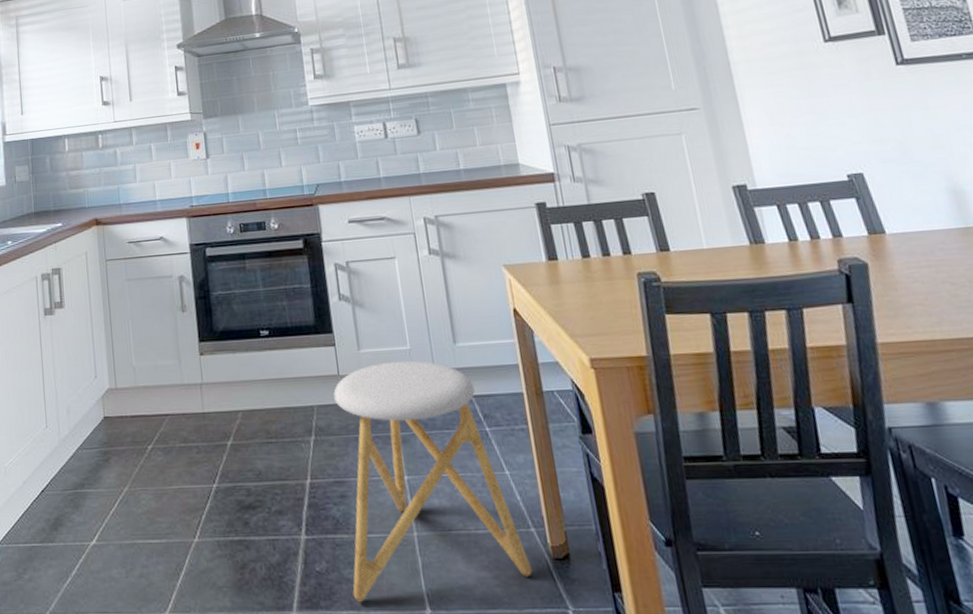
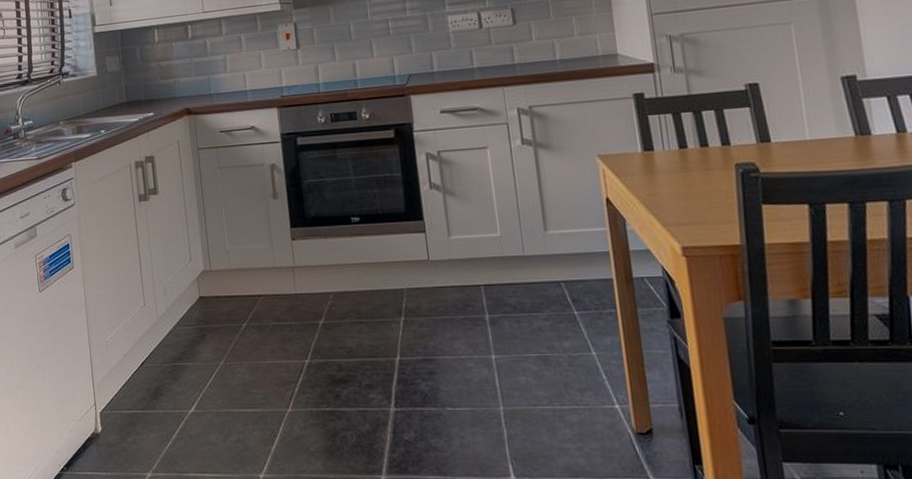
stool: present [333,360,533,602] -> none [423,247,615,468]

